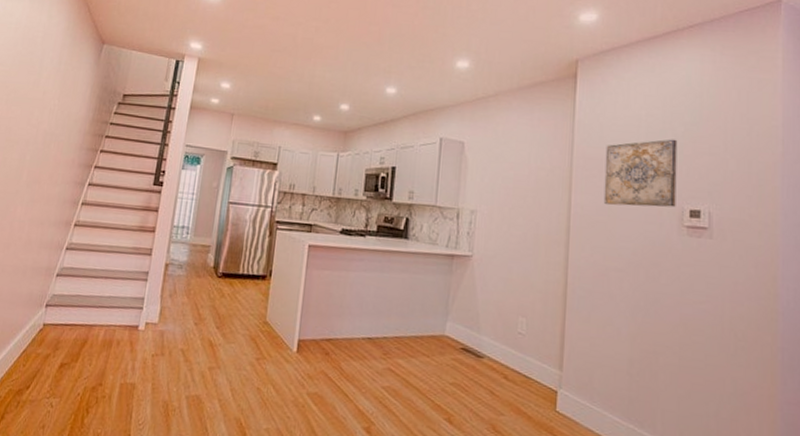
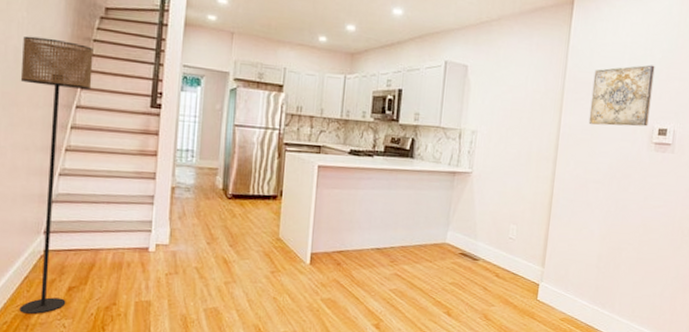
floor lamp: none [13,120,109,391] -> present [19,36,94,315]

